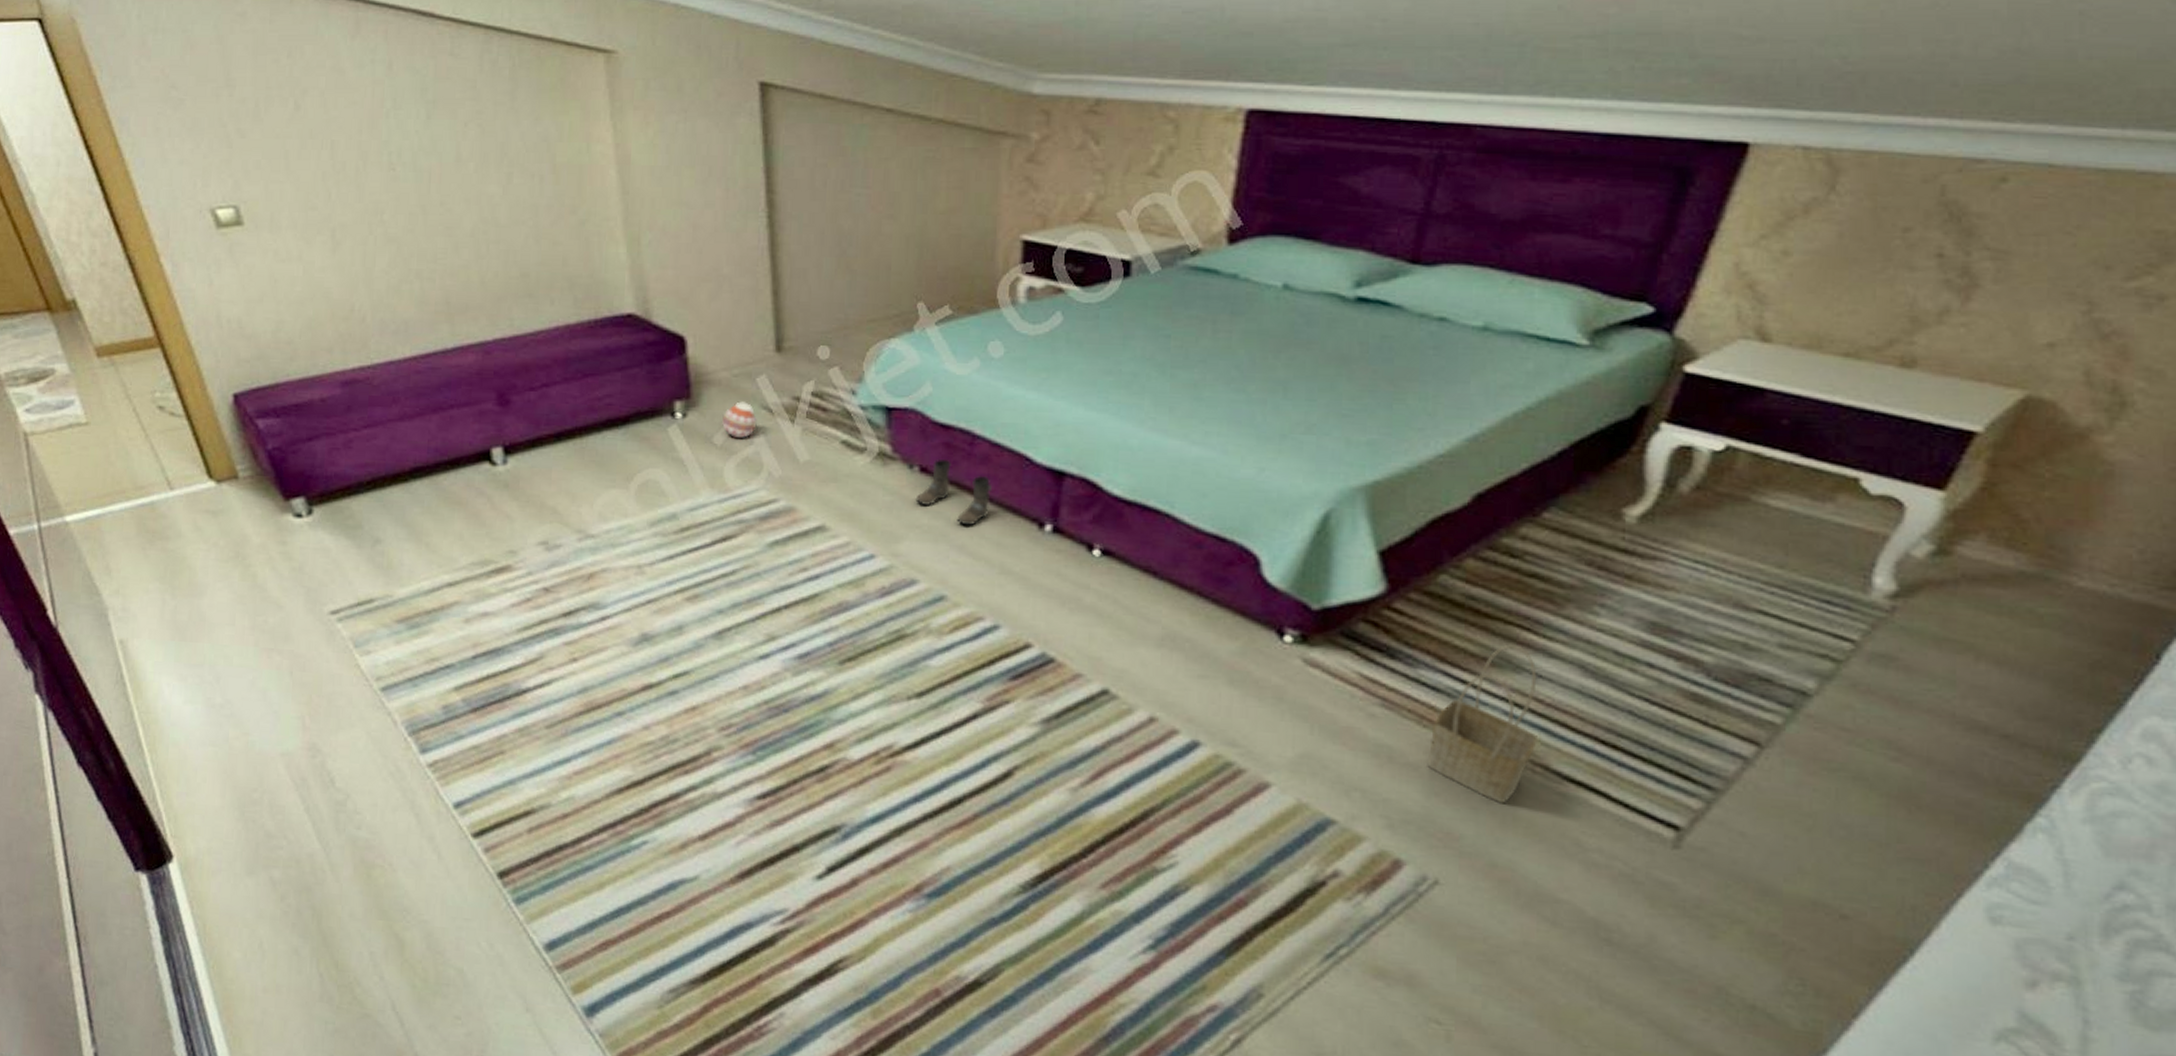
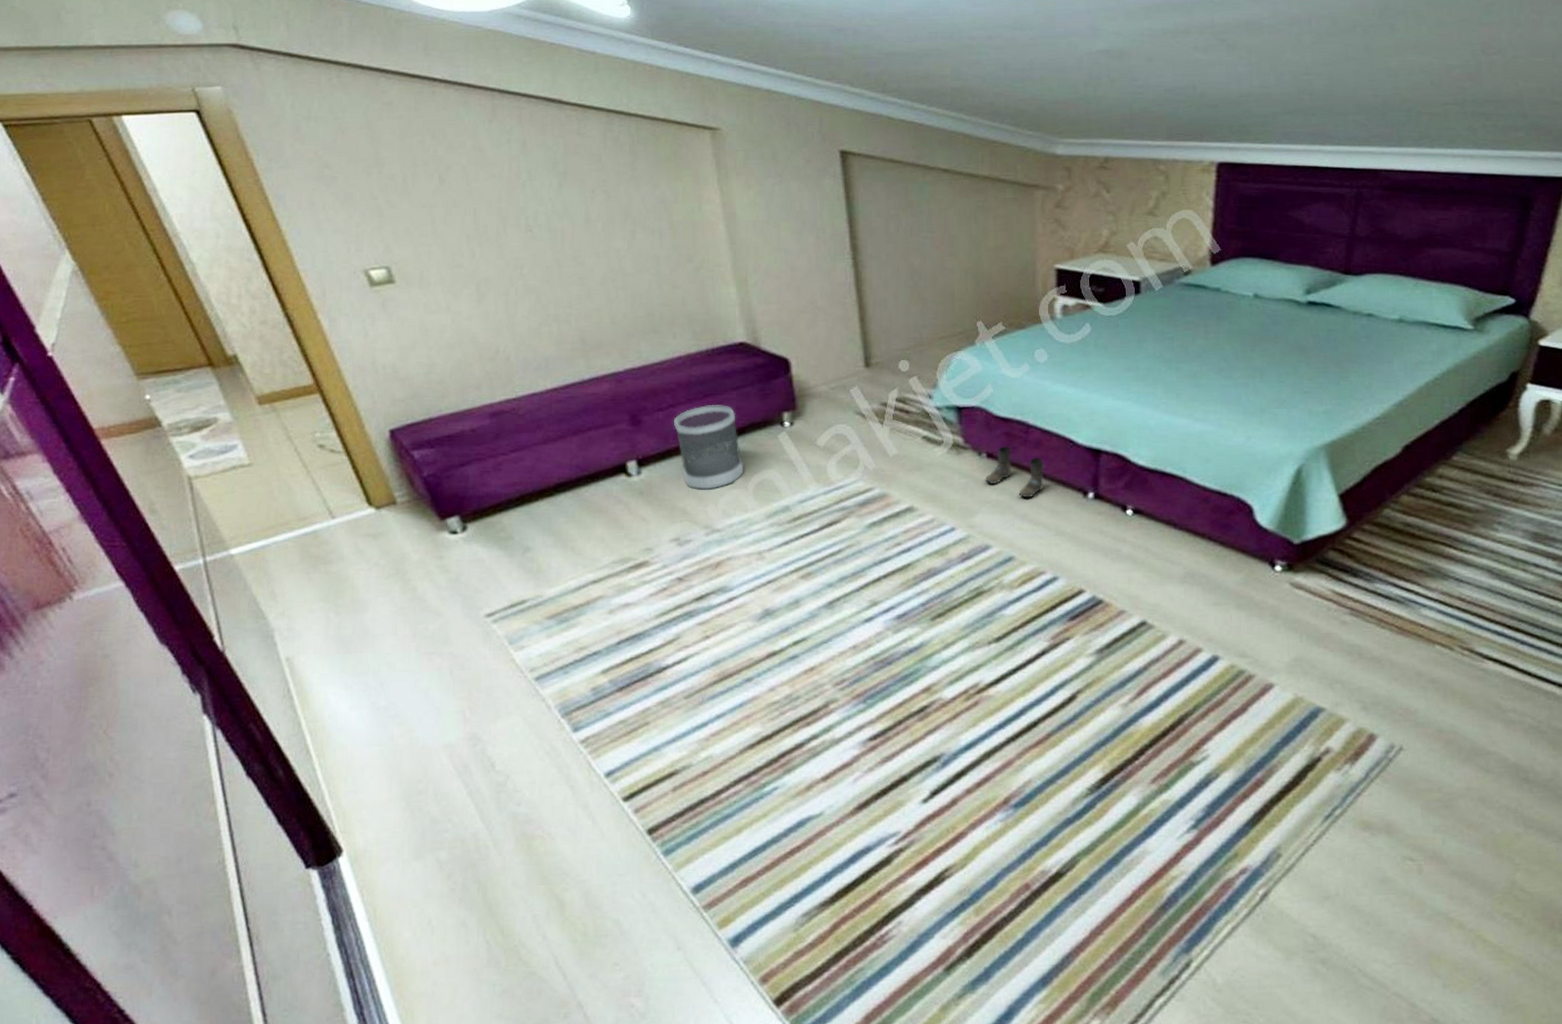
wastebasket: none [547,387,626,489] -> present [674,405,744,491]
decorative ball: present [721,401,757,438] -> none [823,409,853,440]
basket: present [1427,644,1539,804] -> none [1387,558,1465,682]

